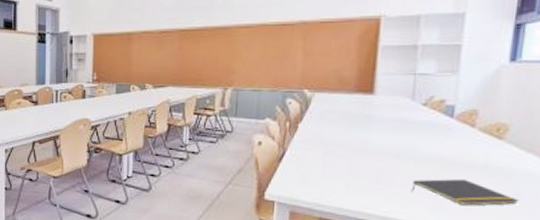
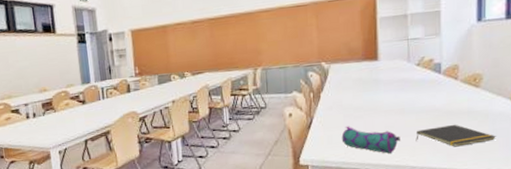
pencil case: none [318,164,391,203] -> present [341,126,400,155]

